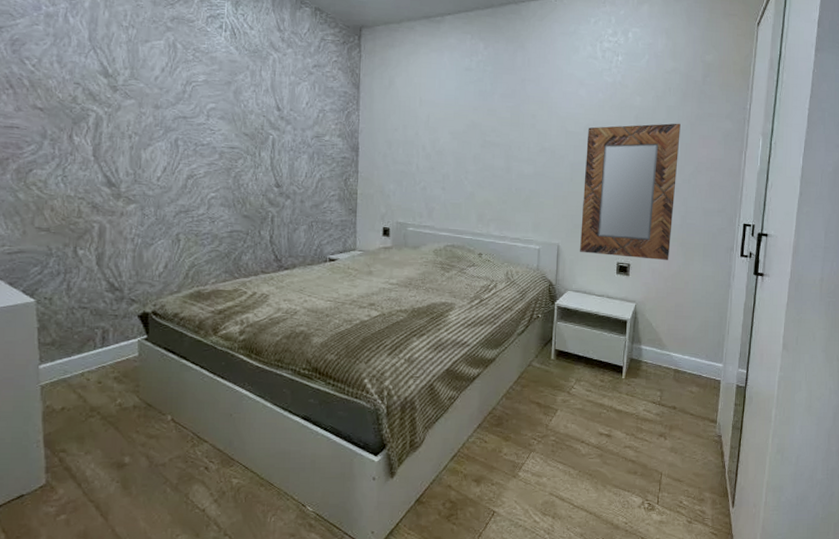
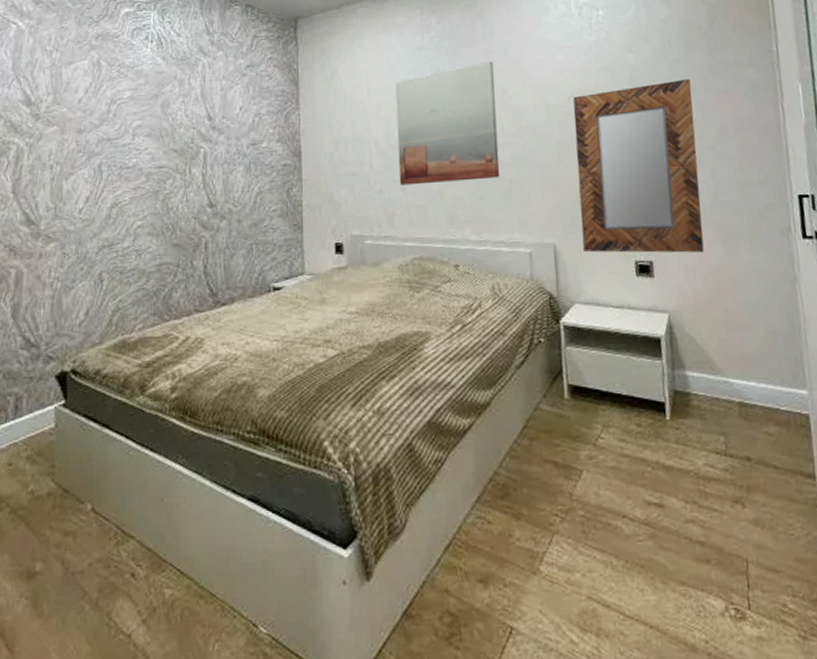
wall art: none [440,88,528,188] -> present [395,60,500,186]

